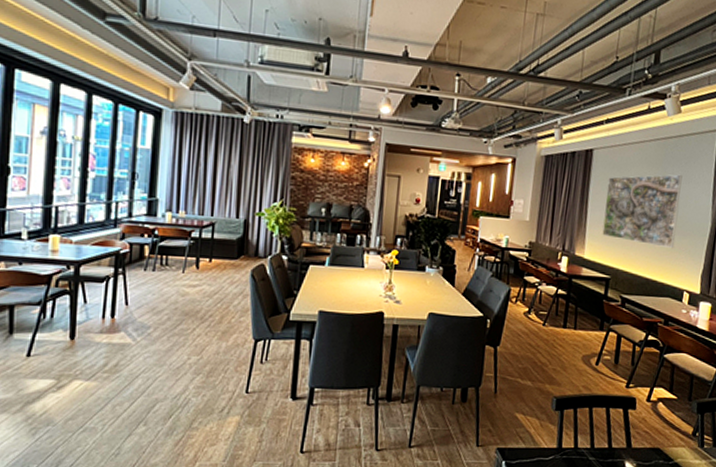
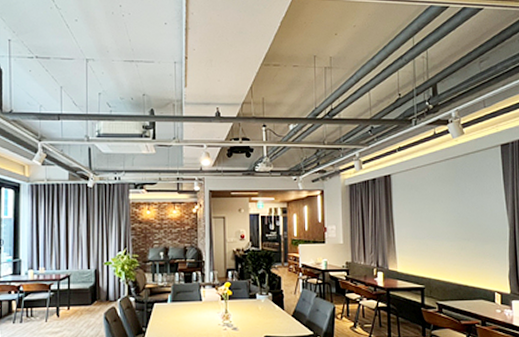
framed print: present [602,174,683,248] -> none [408,187,479,254]

